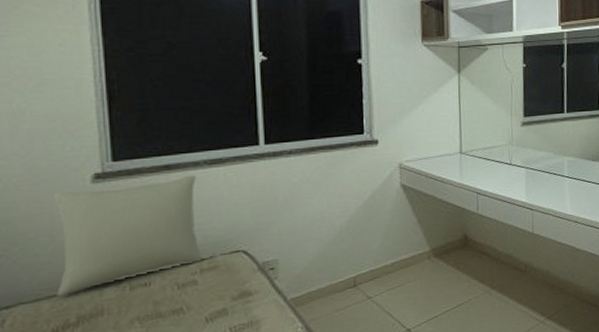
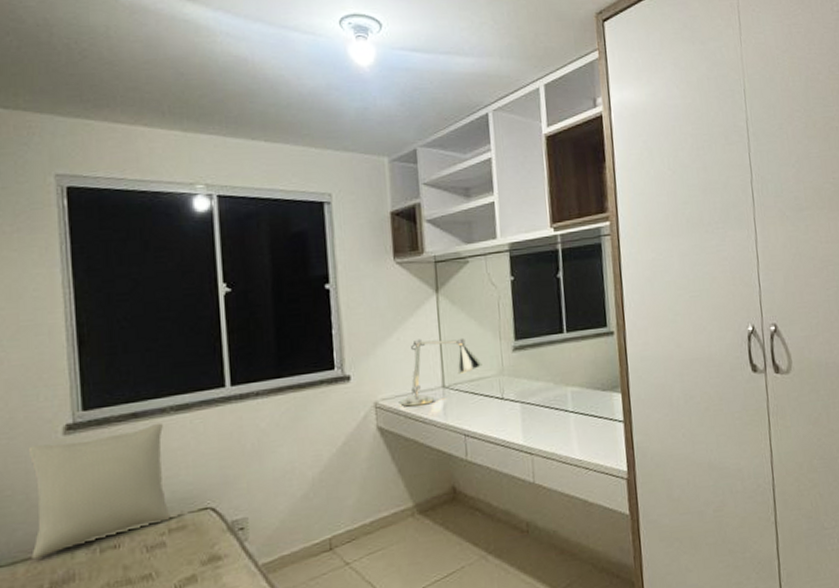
desk lamp: none [421,111,495,168] -> present [398,337,482,407]

